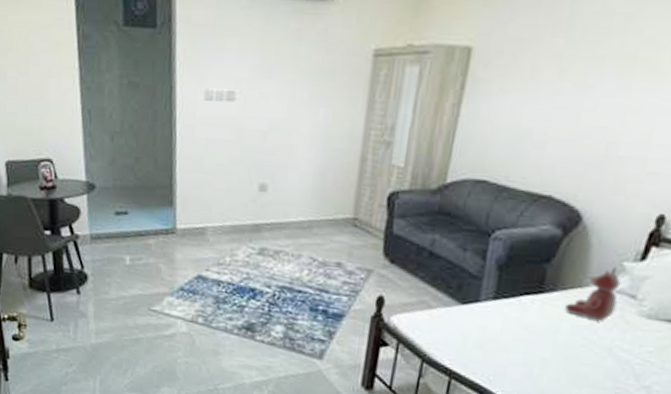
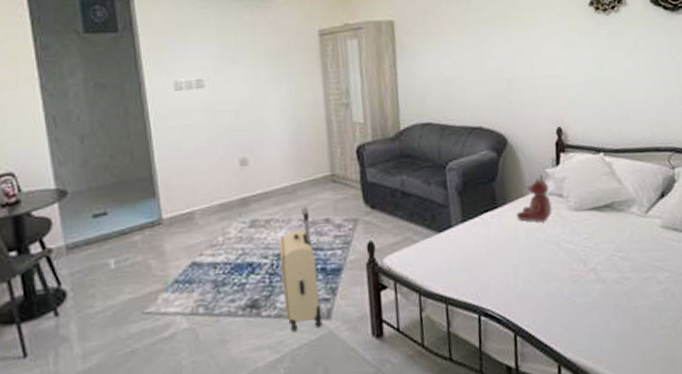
suitcase: none [279,246,321,365] -> present [279,207,322,332]

